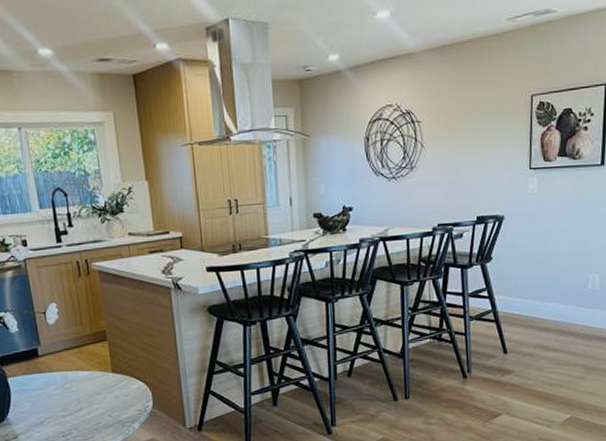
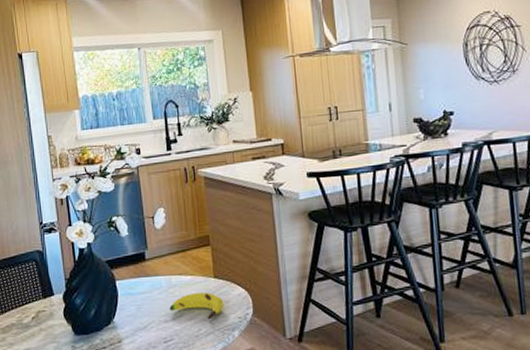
banana: none [66,387,124,414] -> present [169,292,224,320]

